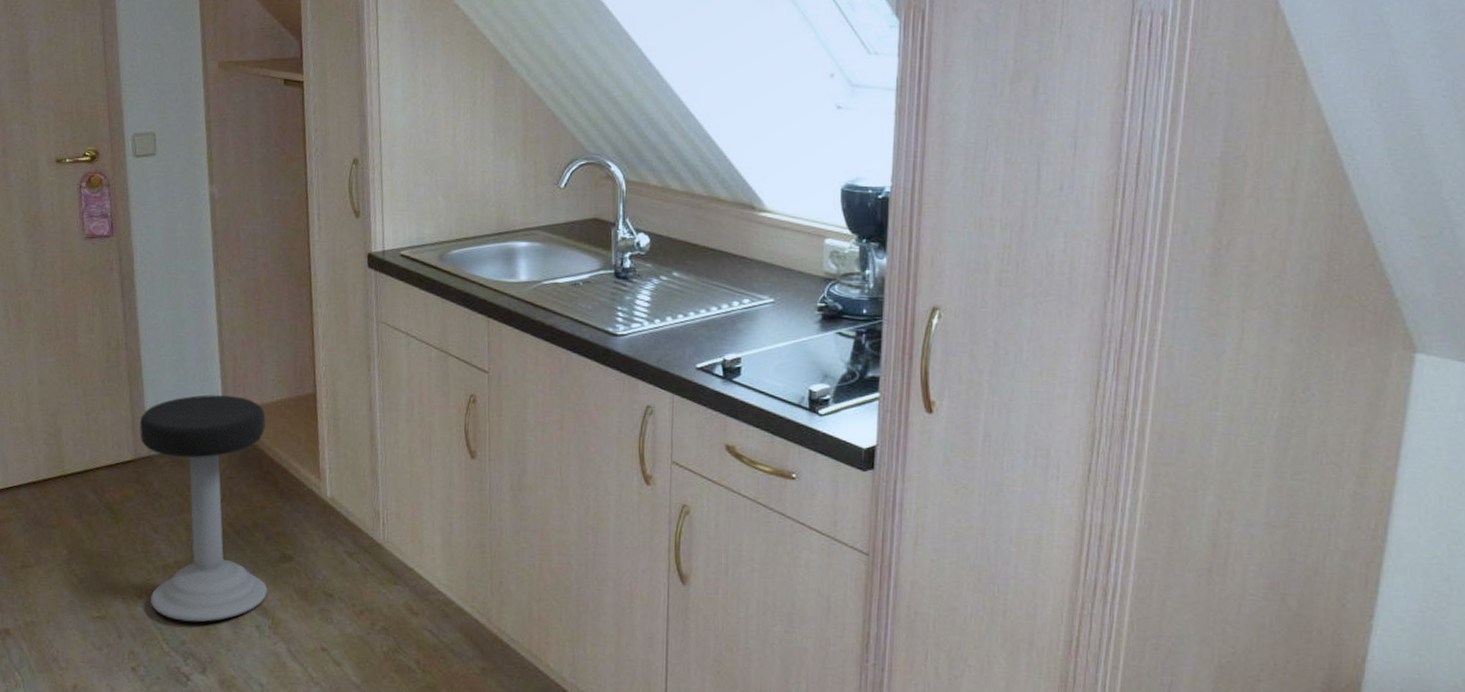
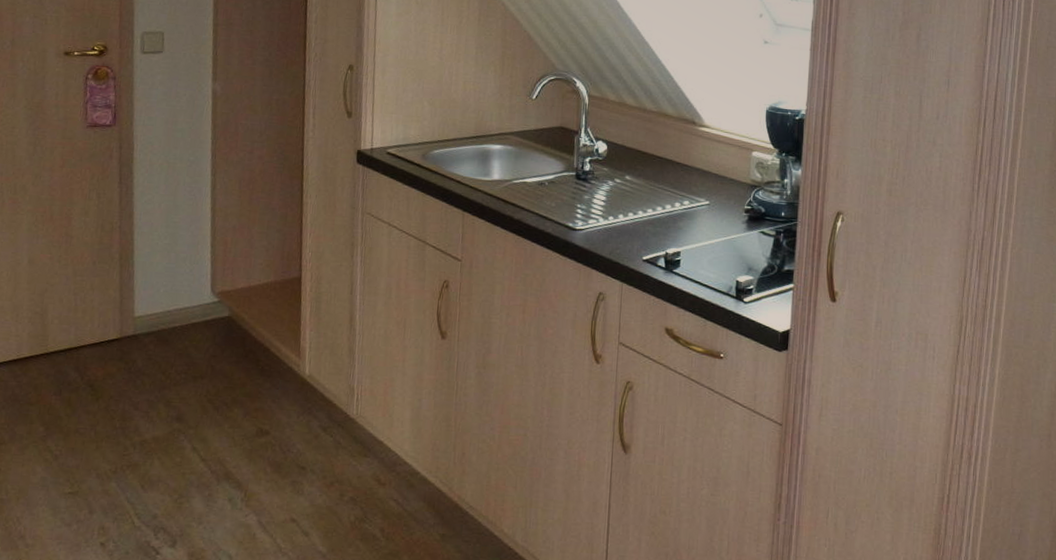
stool: present [140,395,268,622] -> none [125,277,252,497]

